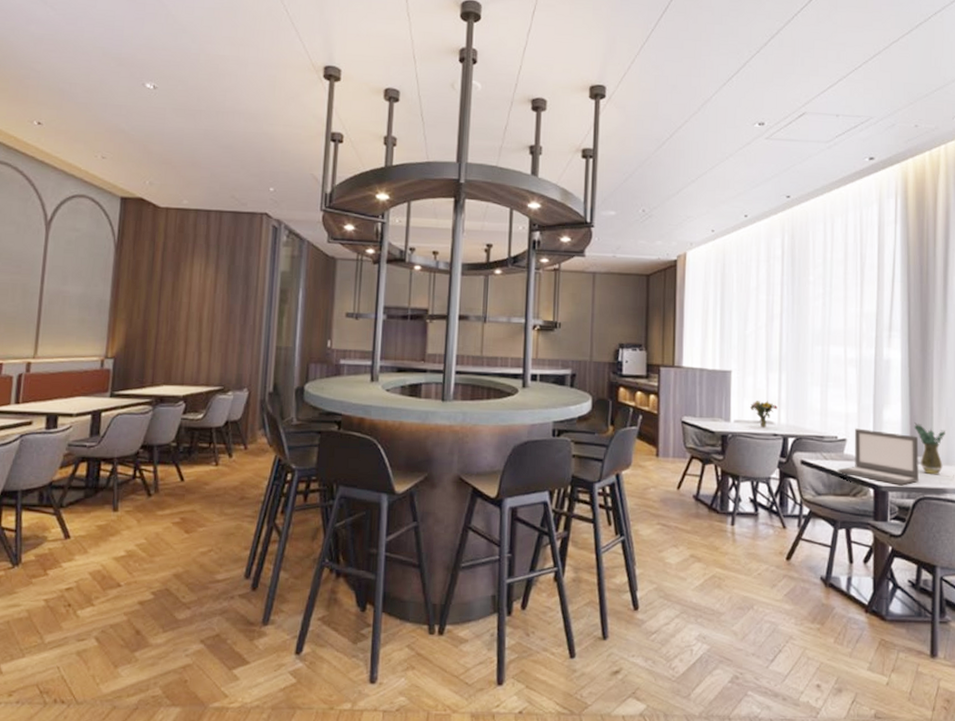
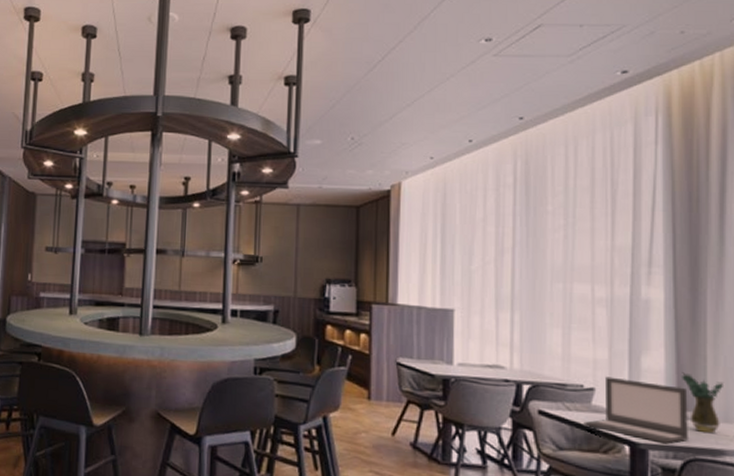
bouquet: present [749,400,777,428] -> none [475,342,509,373]

